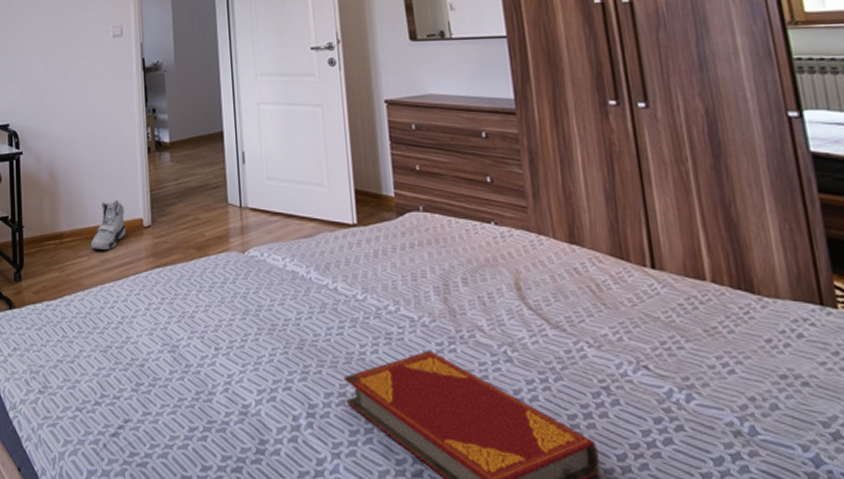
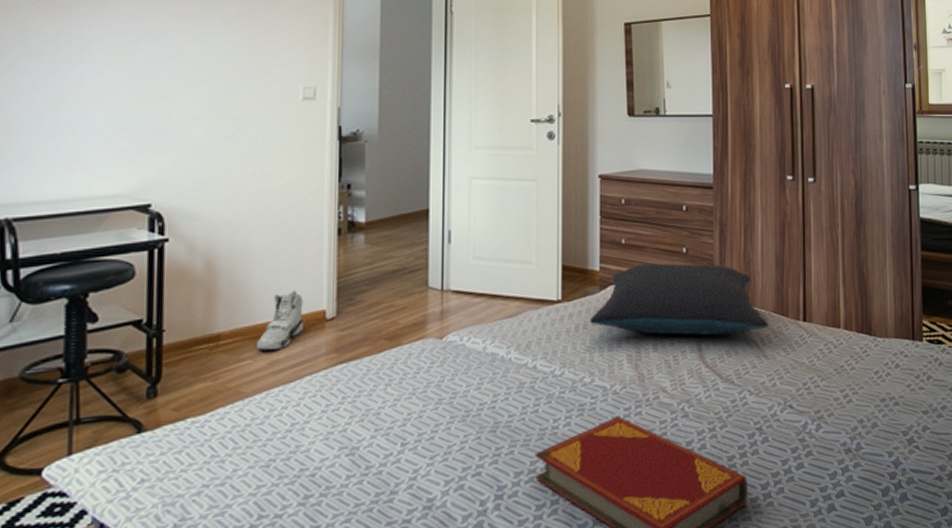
pillow: none [388,192,604,275] -> present [589,263,768,336]

